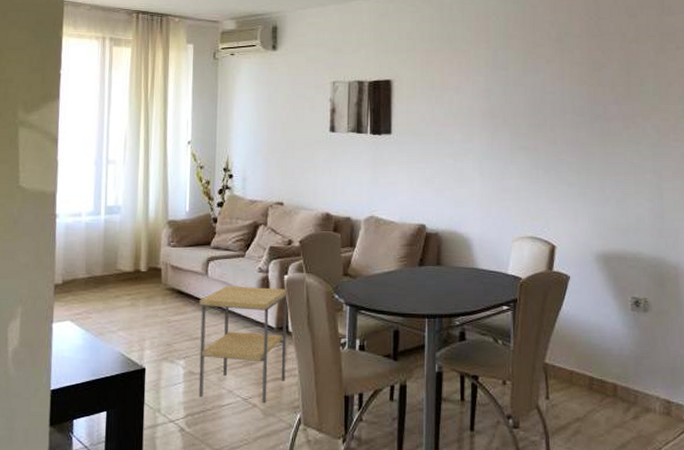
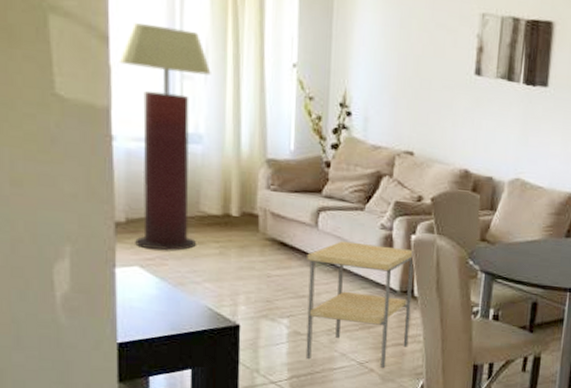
floor lamp: none [64,126,128,306] -> present [119,23,211,251]

